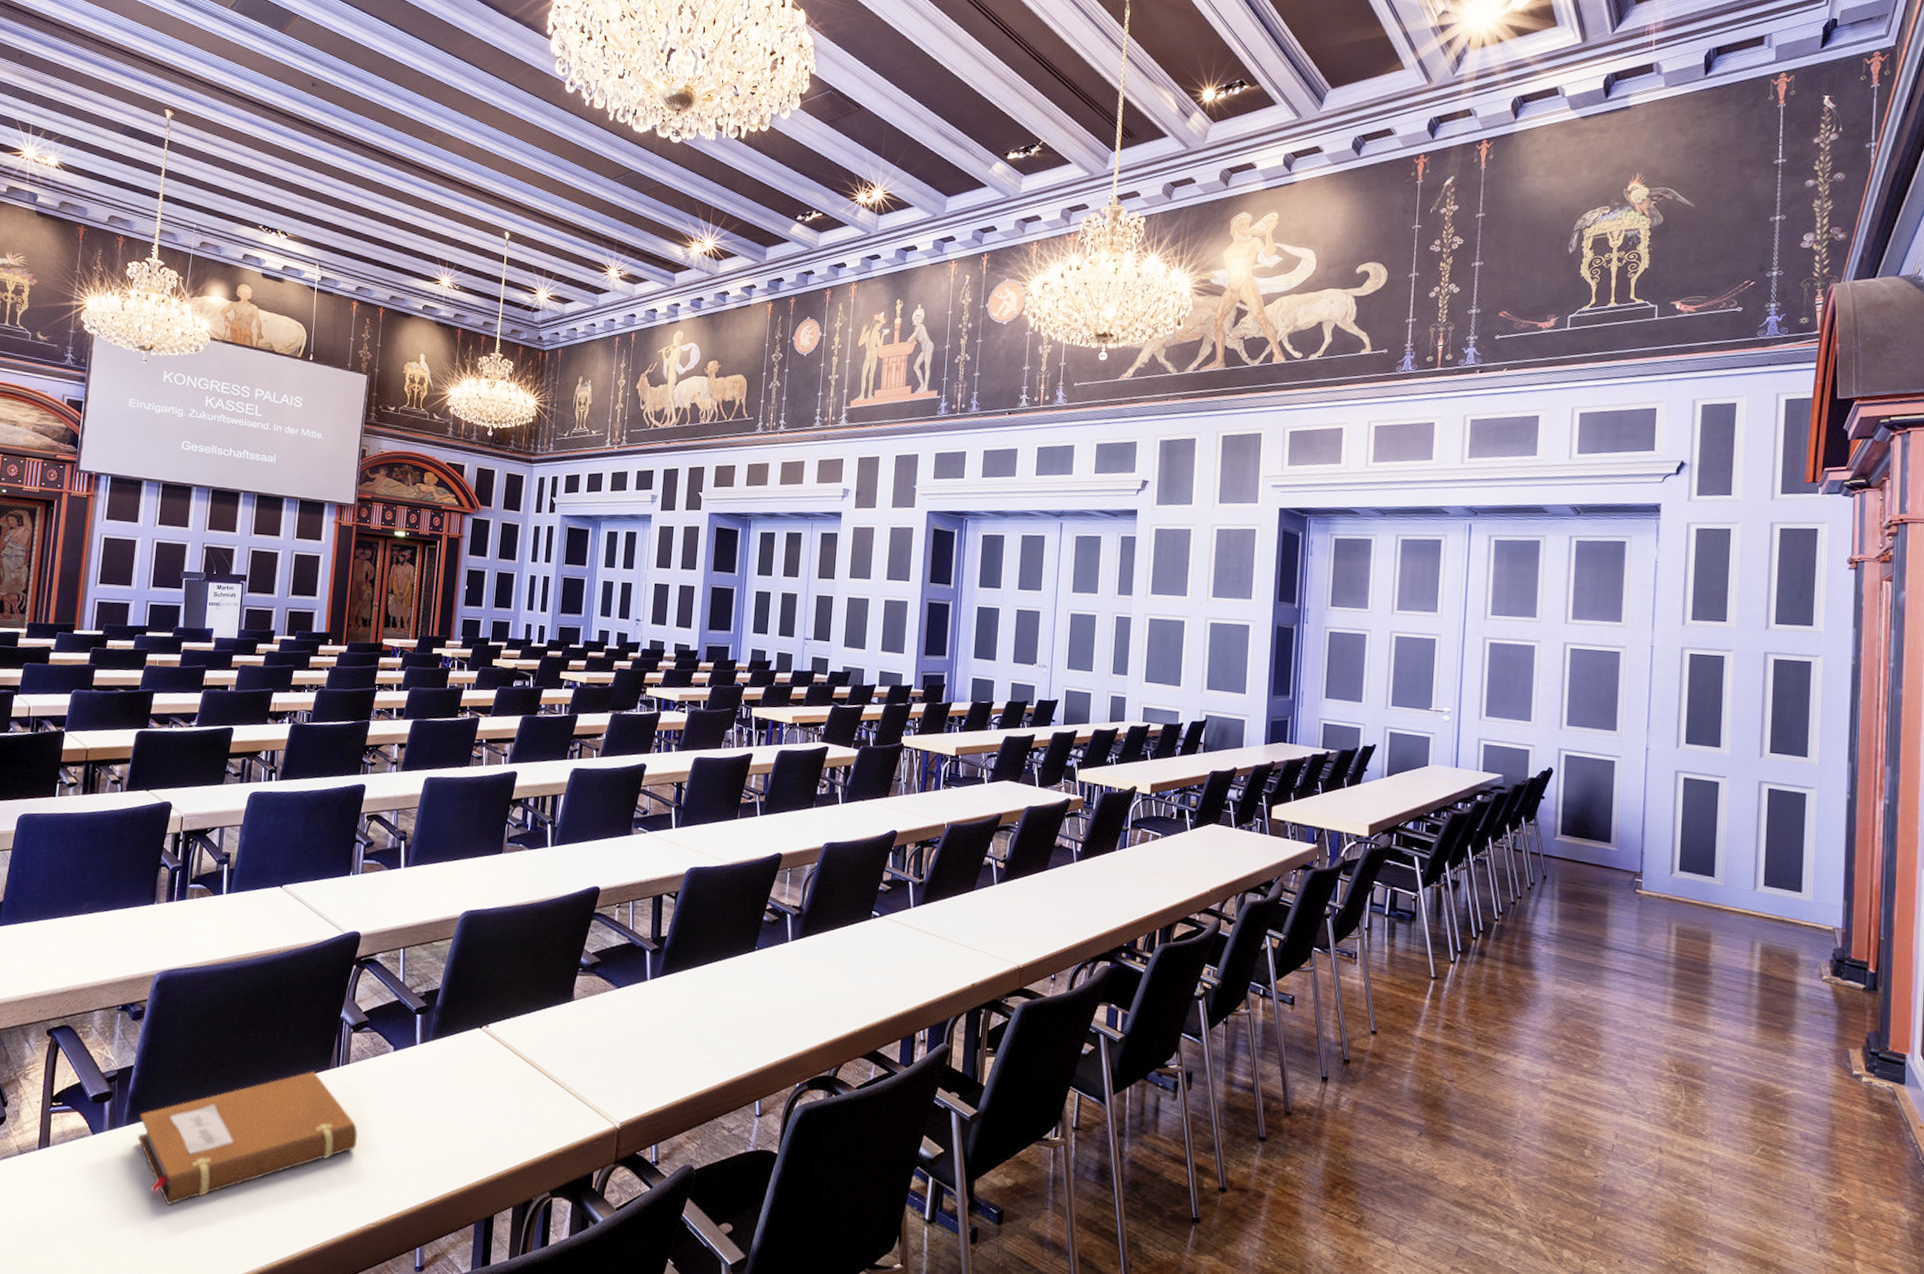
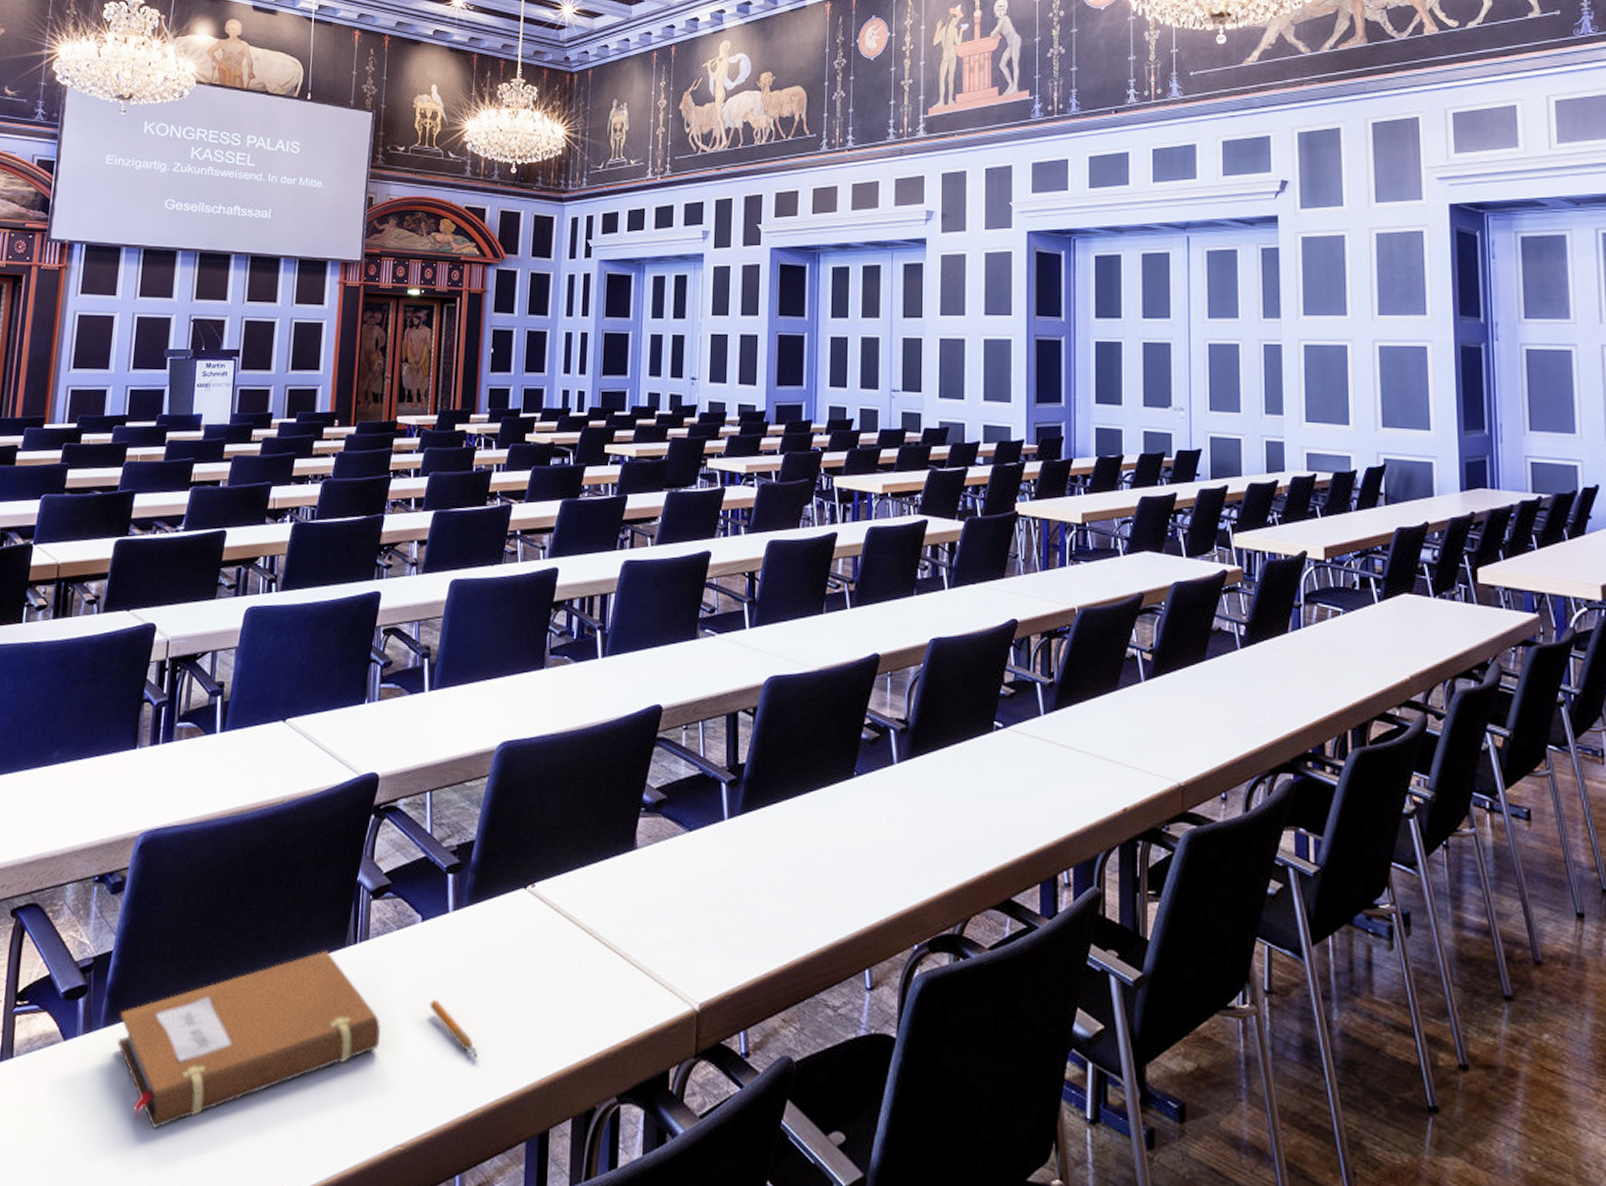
craft knife: none [398,1112,438,1160] -> present [429,999,478,1059]

